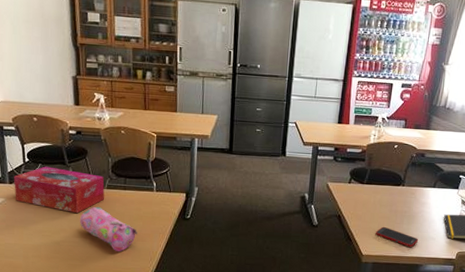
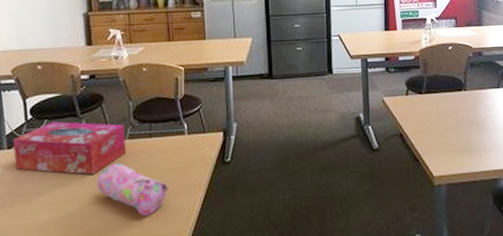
cell phone: present [375,226,419,247] -> none [443,139,493,160]

